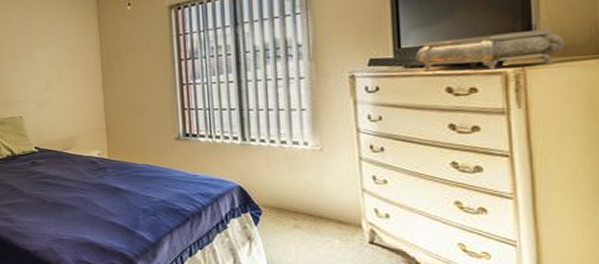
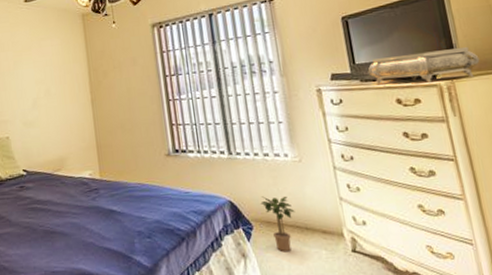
potted plant: none [272,183,310,239] -> present [260,196,295,252]

